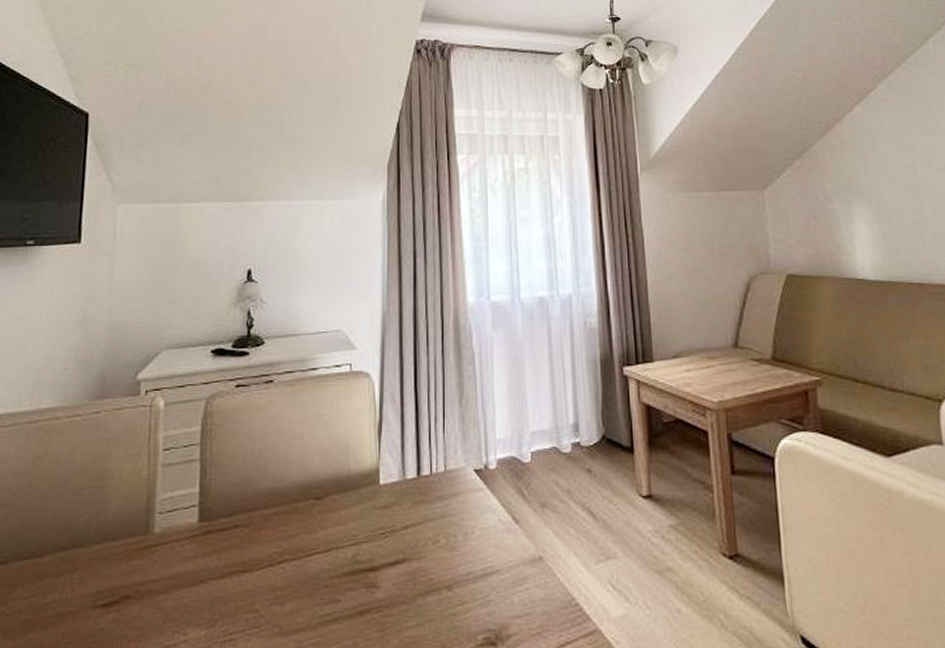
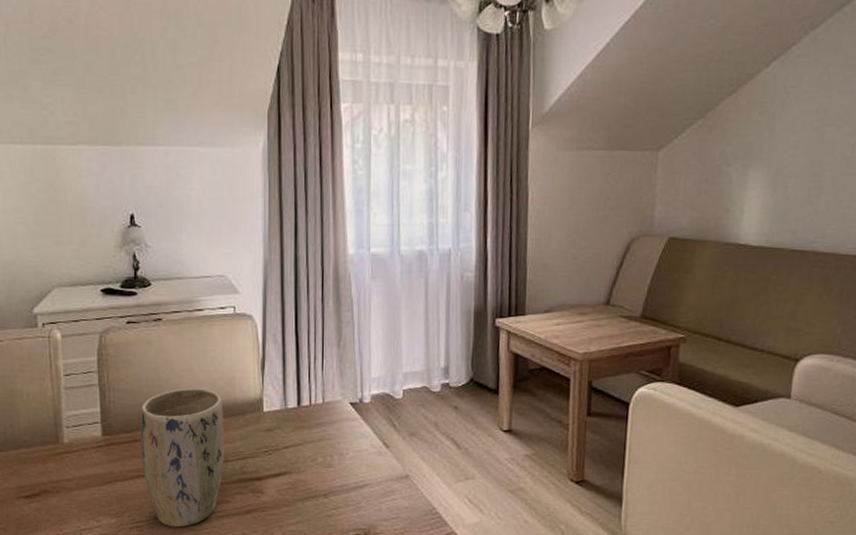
plant pot: none [241,459,336,639] -> present [140,388,224,527]

